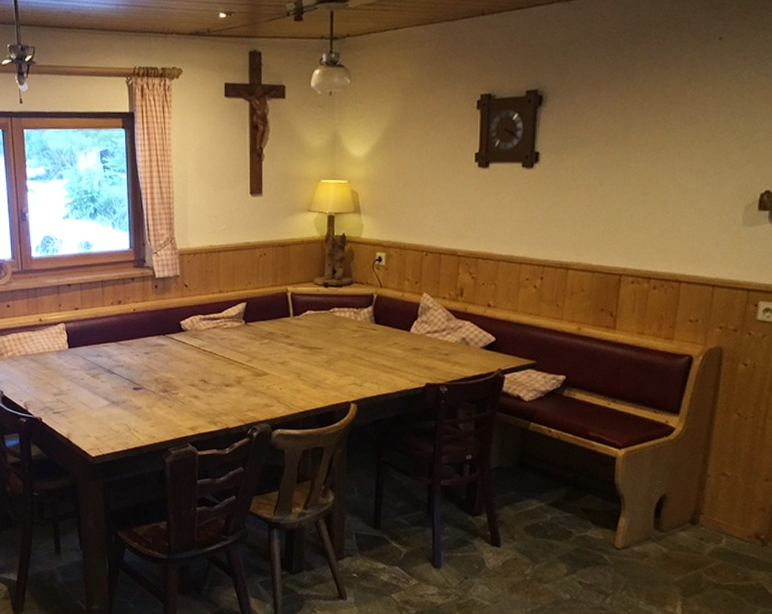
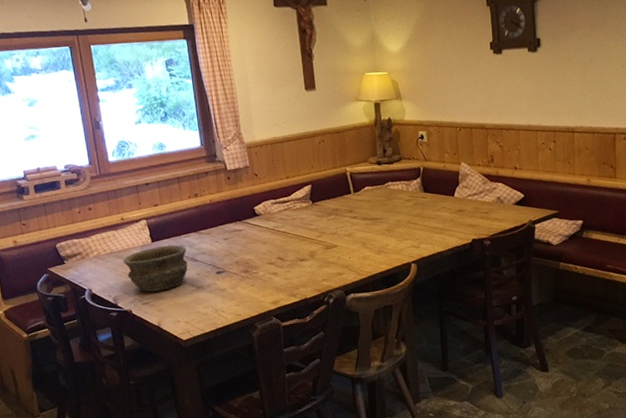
bowl: none [37,353,104,401] -> present [123,244,188,292]

